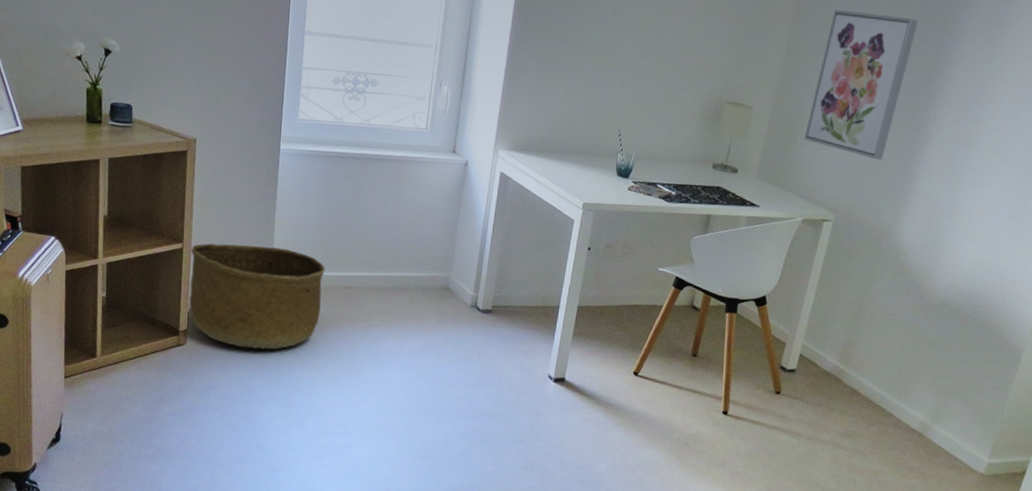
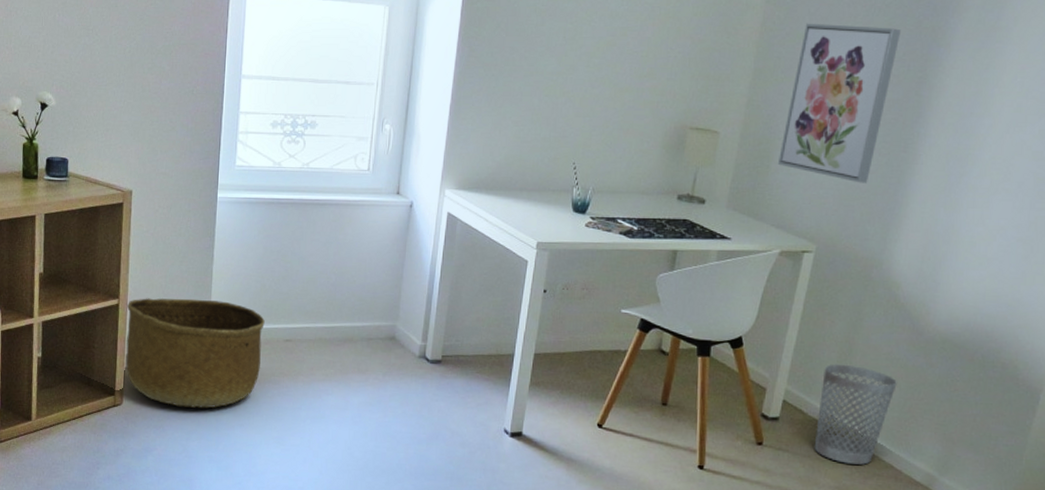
wastebasket: none [825,322,900,413] -> present [814,364,897,465]

